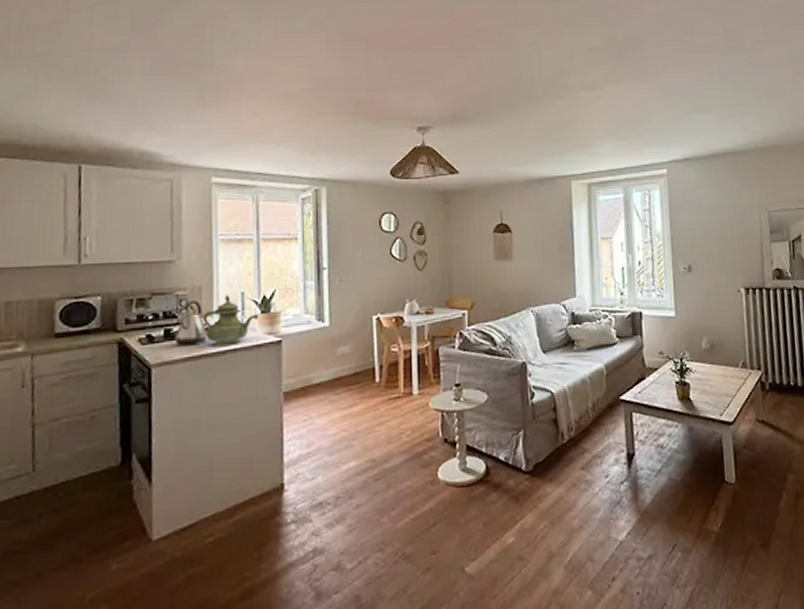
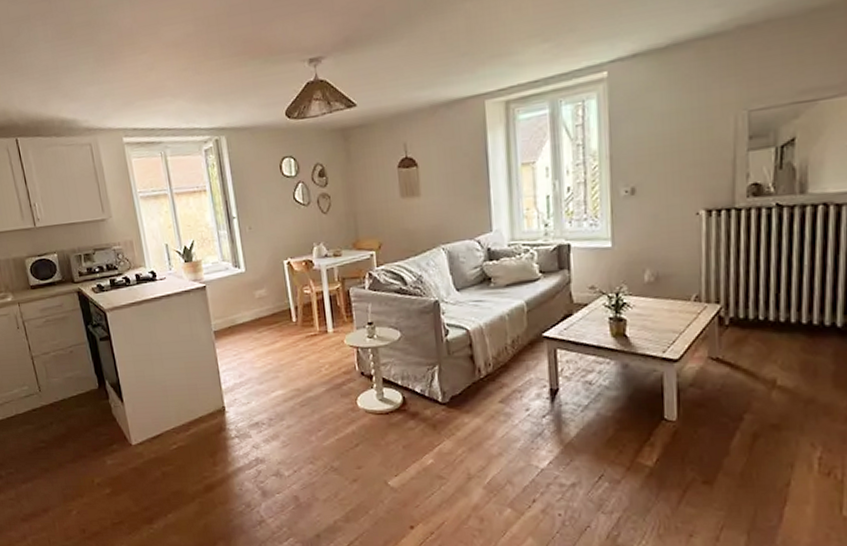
kettle: present [173,300,208,346] -> none [118,253,145,294]
teapot: present [202,294,259,347] -> none [137,246,184,294]

